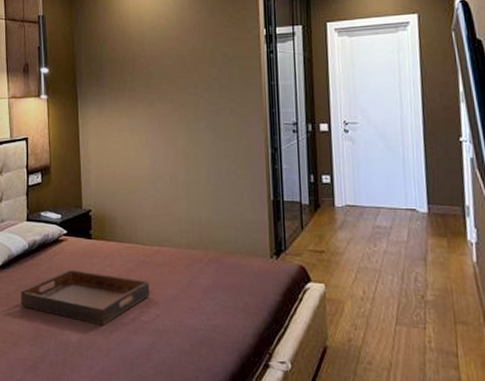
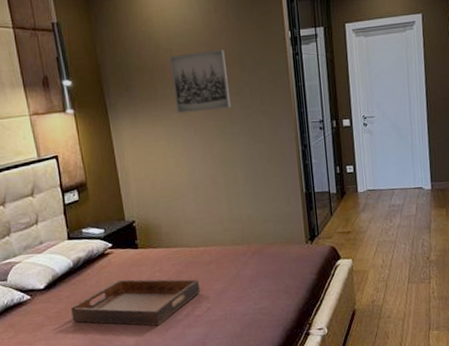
wall art: none [141,45,198,106] -> present [169,50,231,114]

